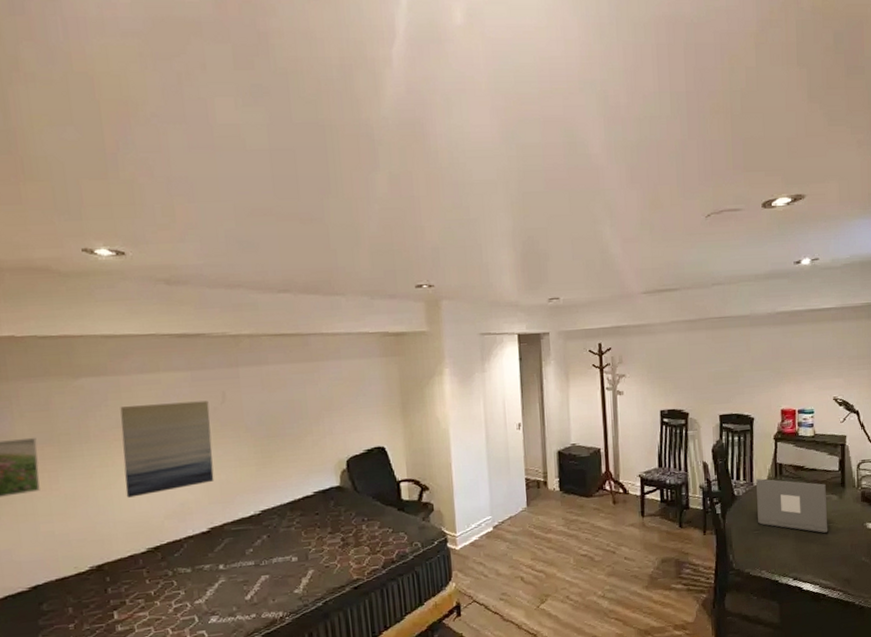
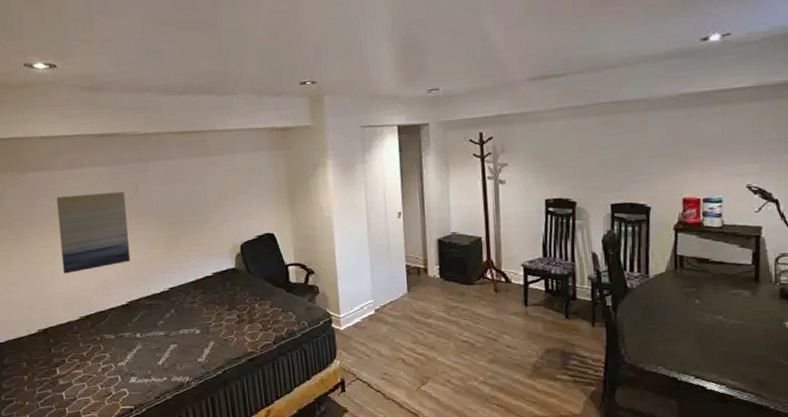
laptop: present [756,478,828,533] -> none [653,271,738,331]

